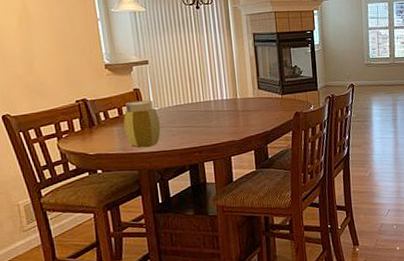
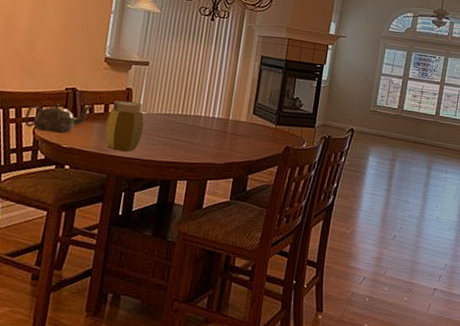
teapot: none [45,112,106,144] -> present [24,104,92,133]

